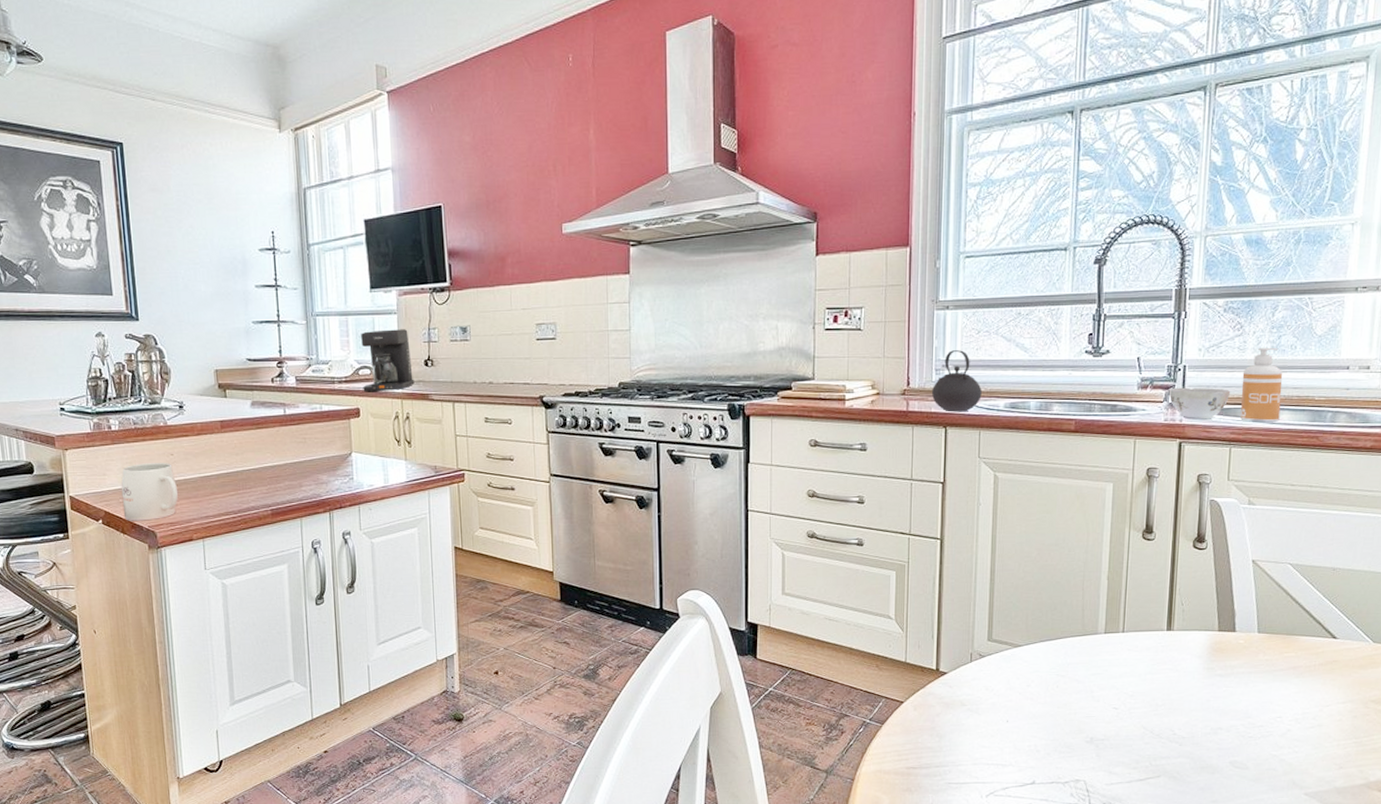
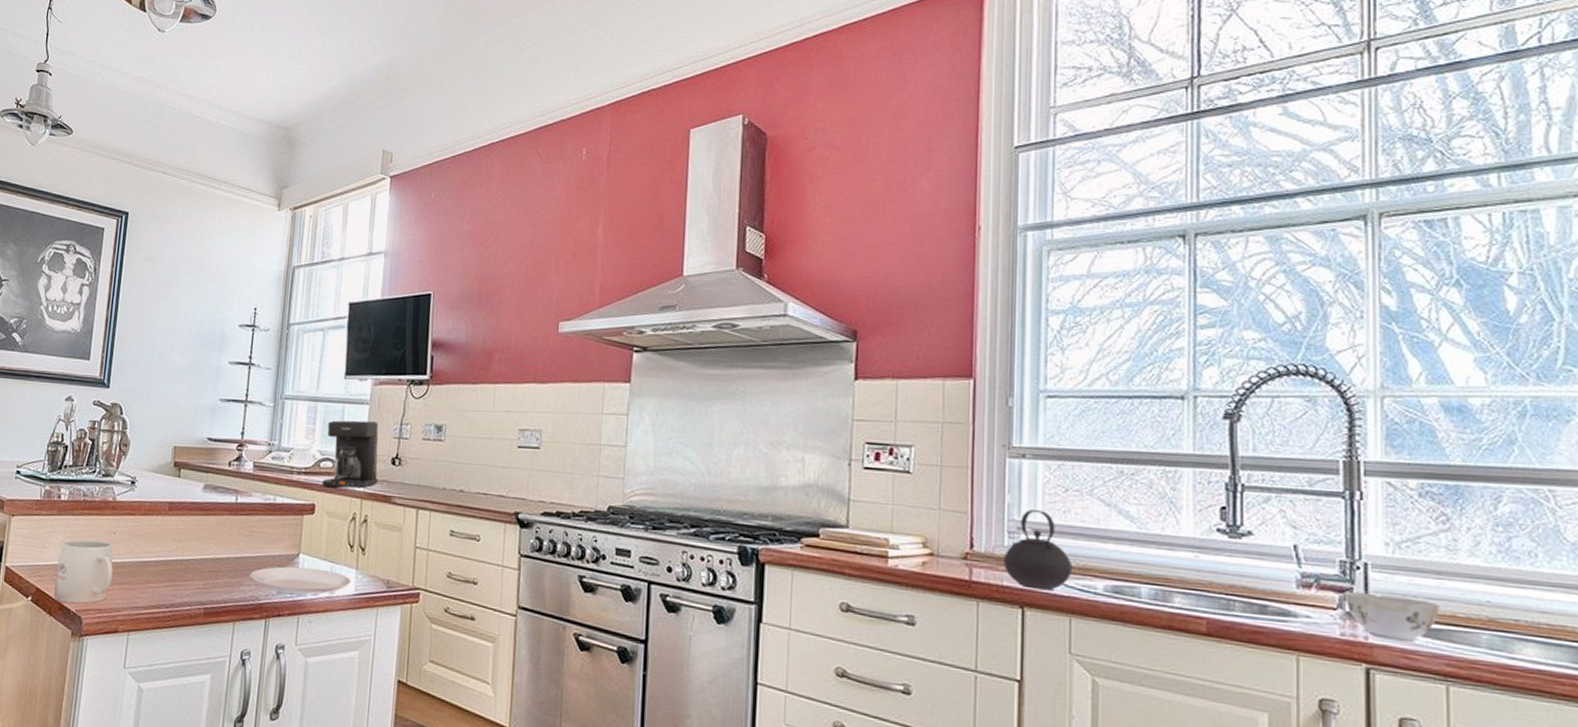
plate: none [308,463,402,489] -> present [249,566,351,596]
soap dispenser: present [1240,347,1283,422] -> none [1456,550,1523,657]

